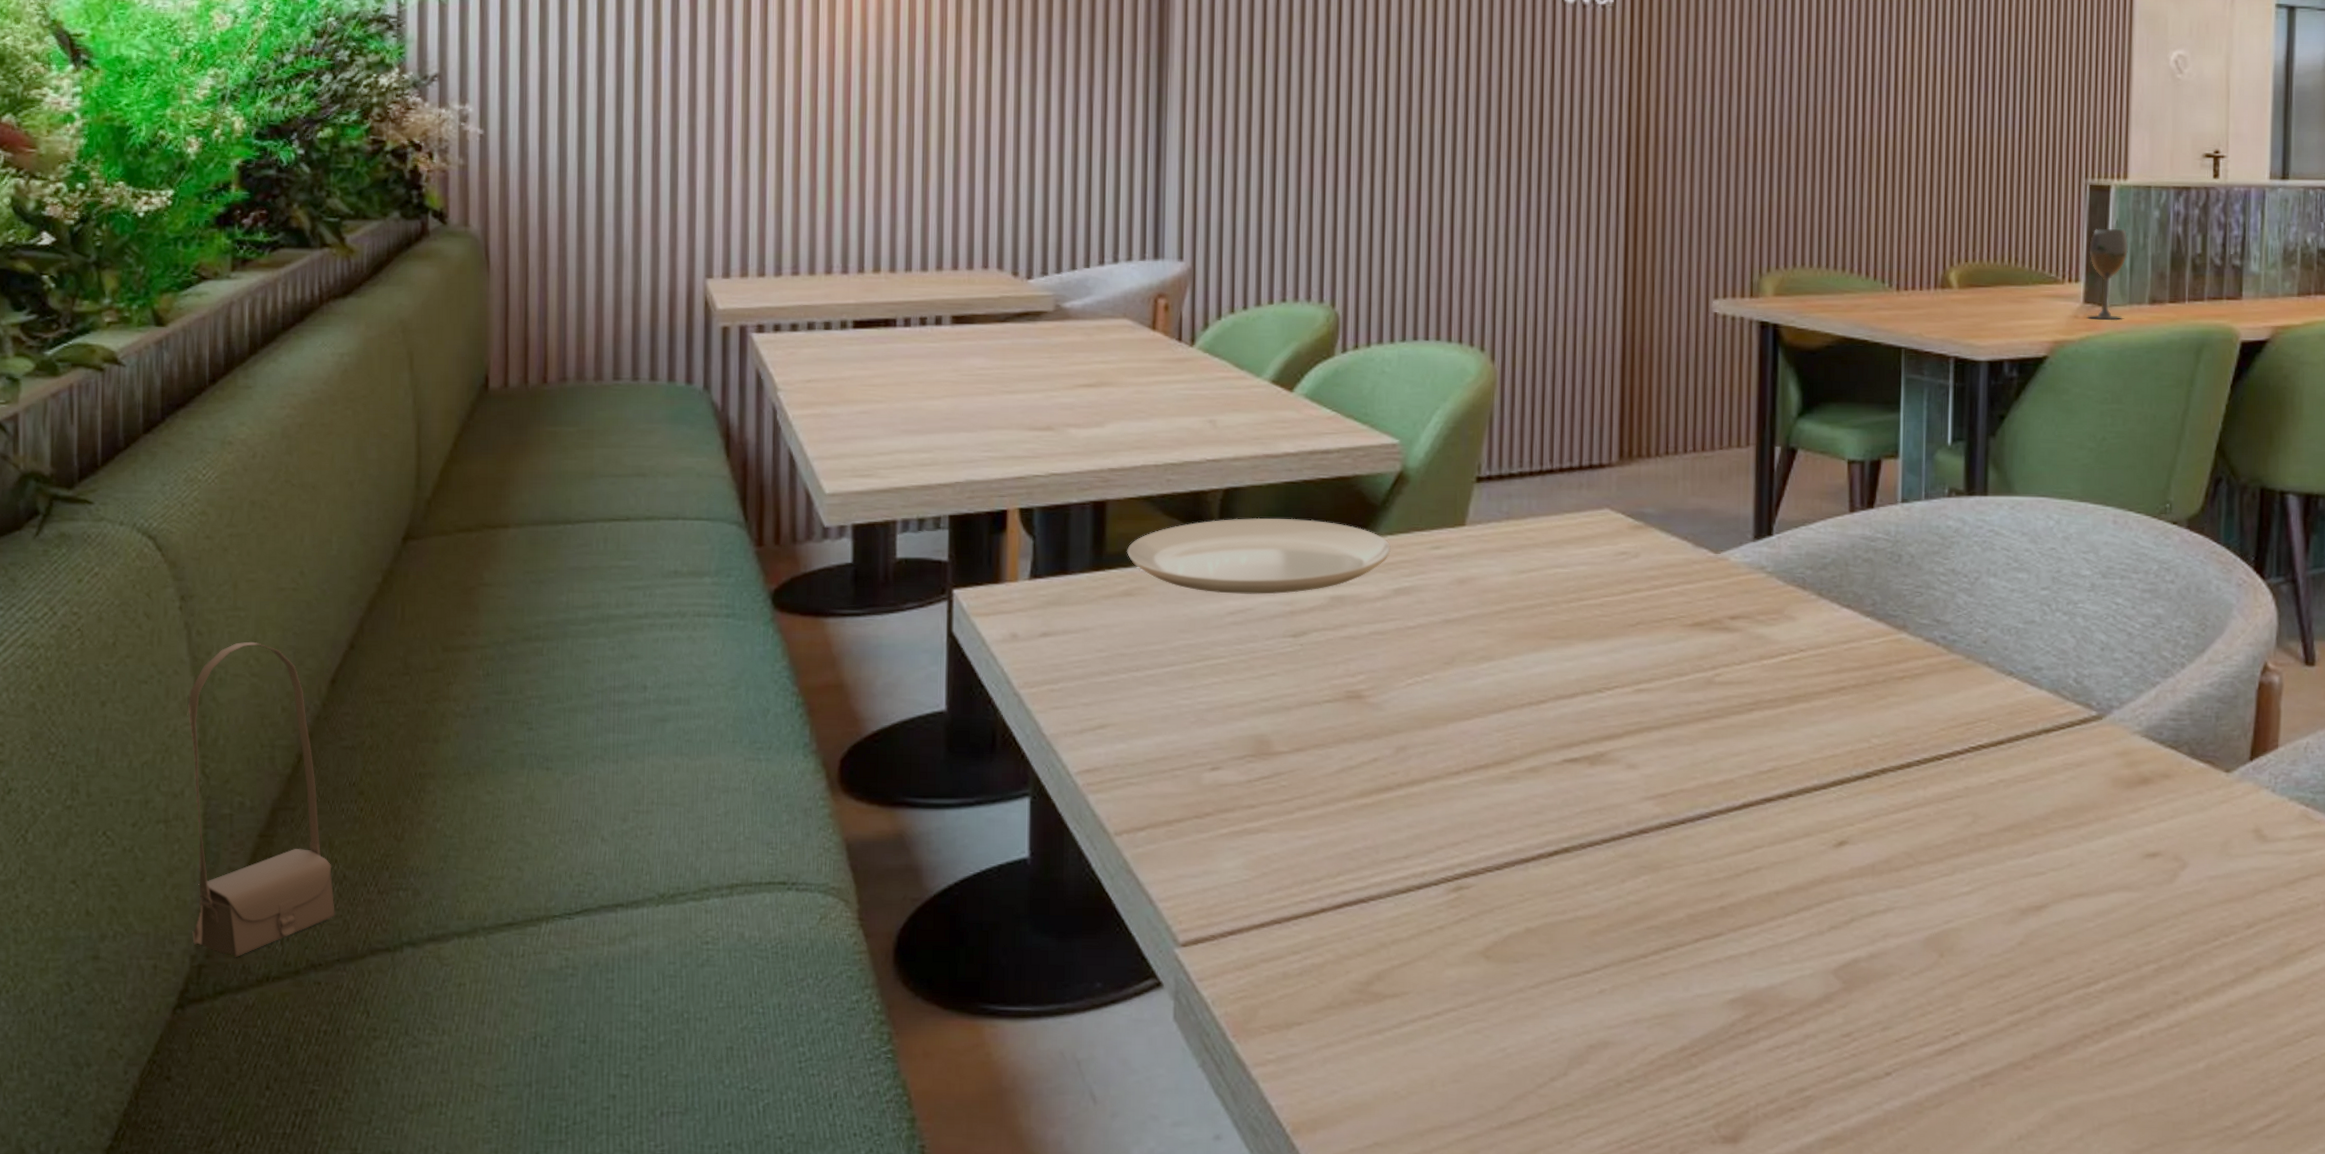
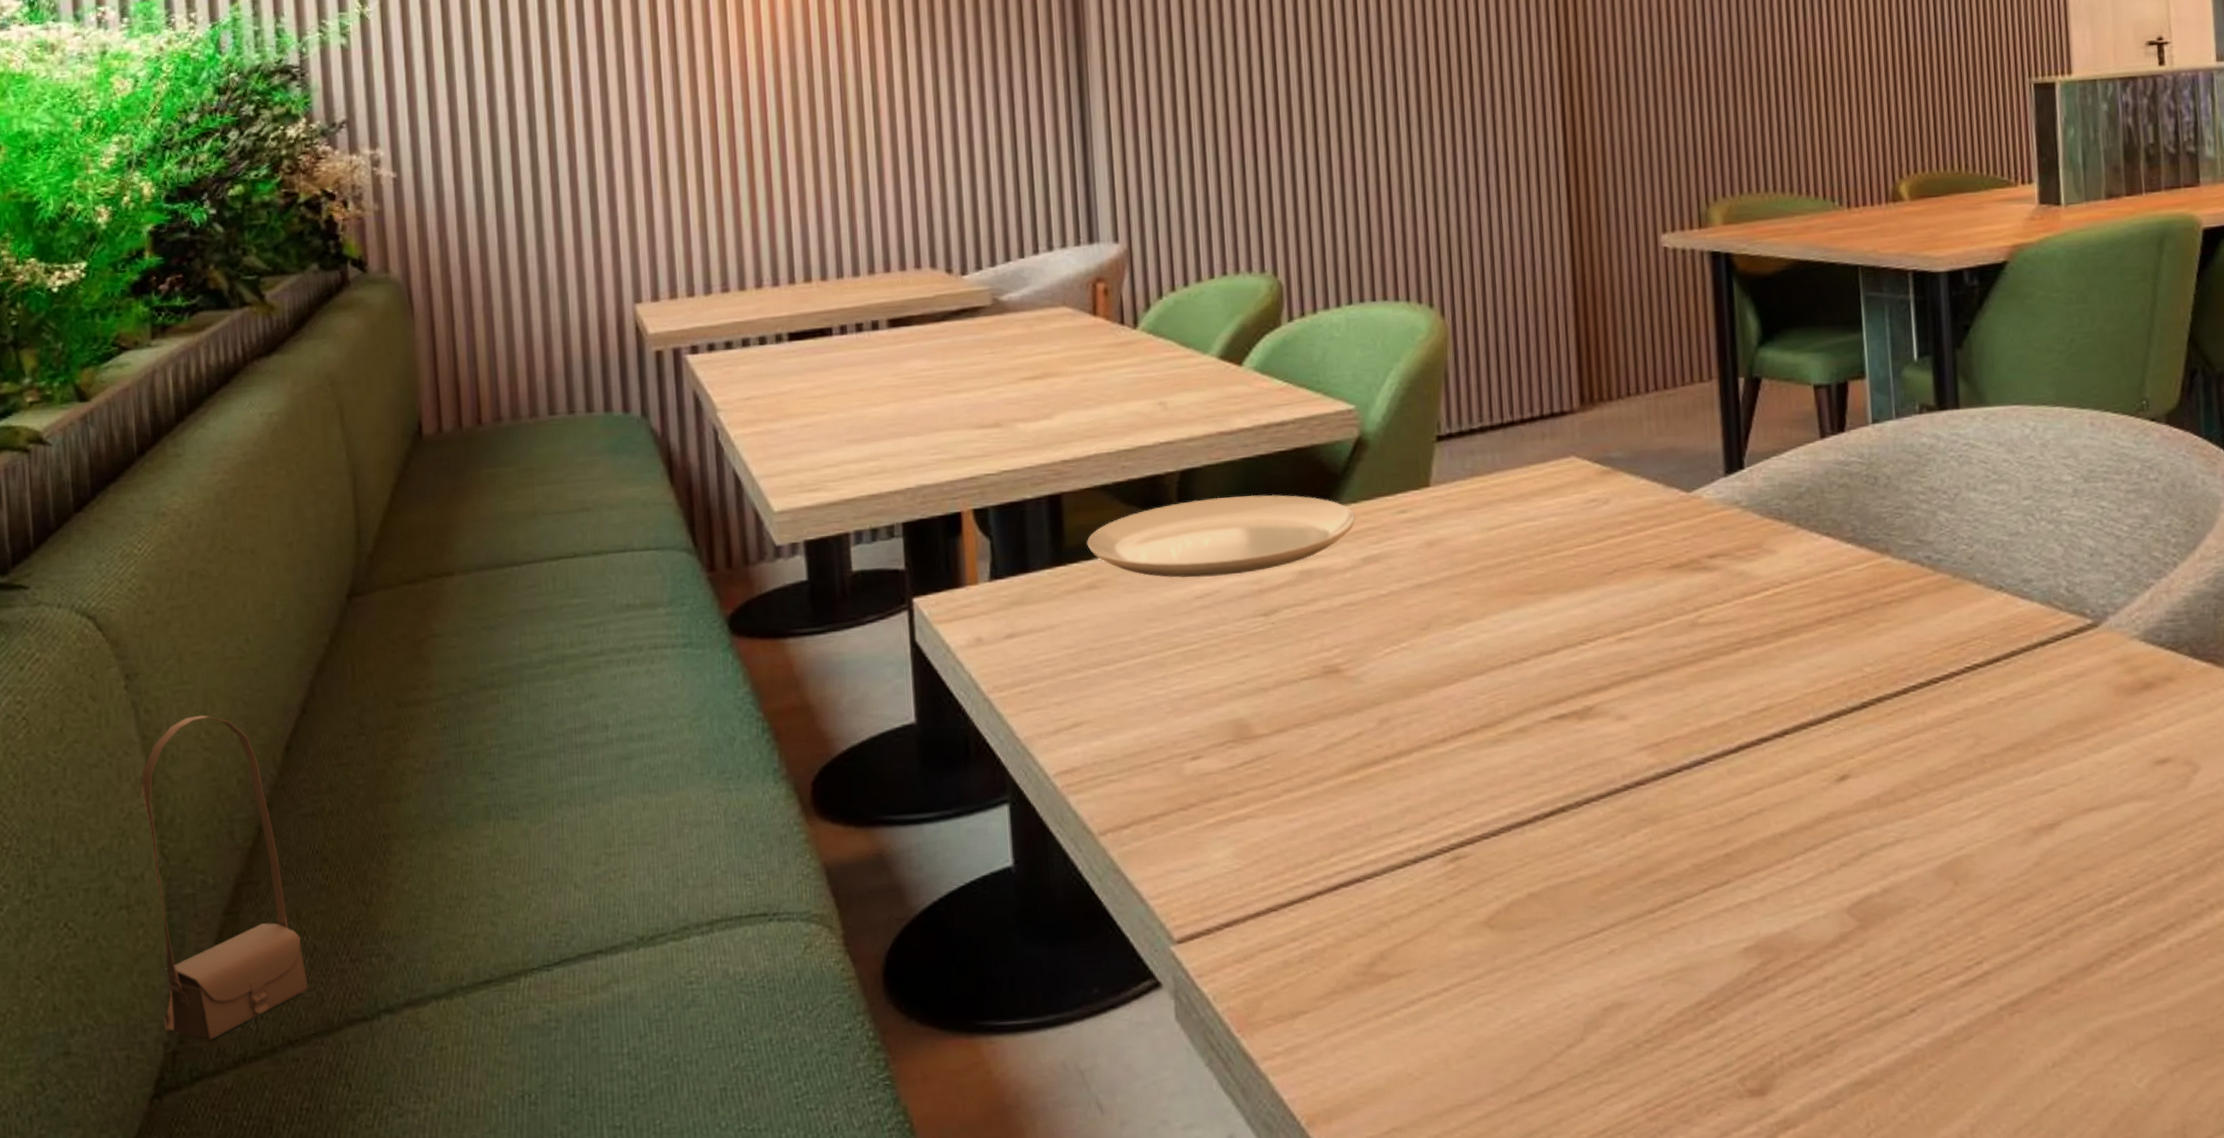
wine glass: present [2087,228,2128,320] -> none [2039,124,2080,220]

